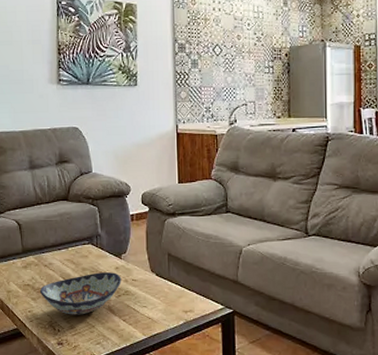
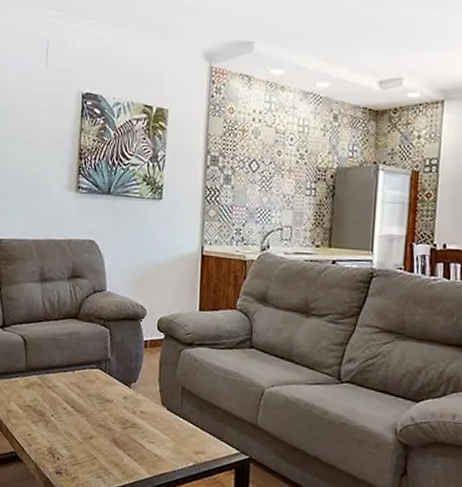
decorative bowl: present [39,272,122,315] -> none [41,400,129,445]

